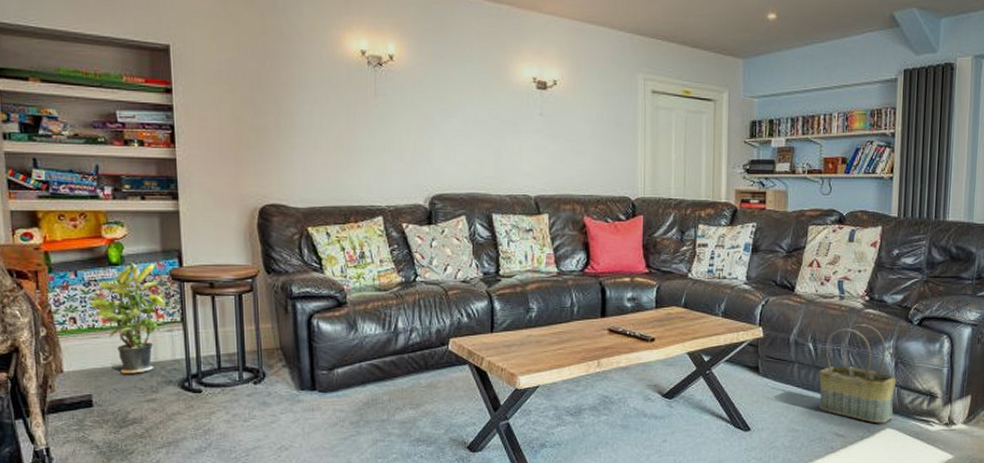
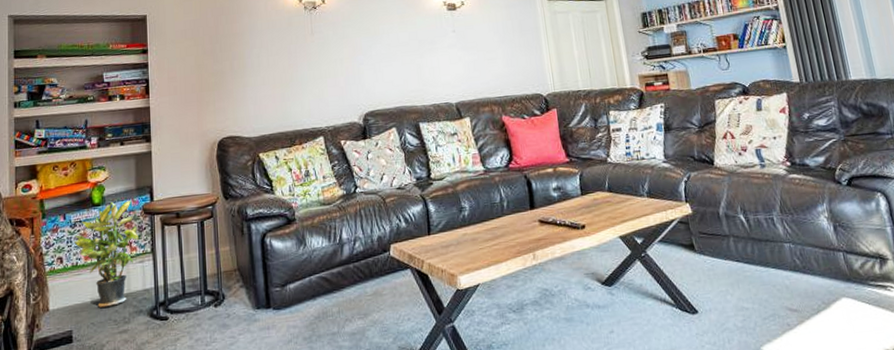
basket: present [818,324,897,424] -> none [755,190,846,294]

